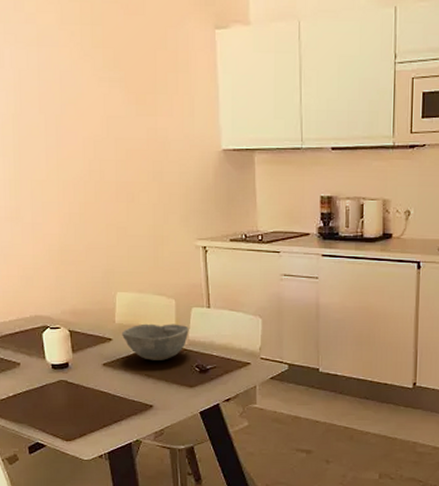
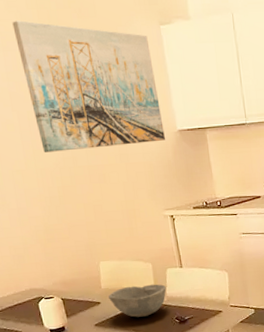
wall art: none [51,13,207,163] -> present [12,20,165,153]

